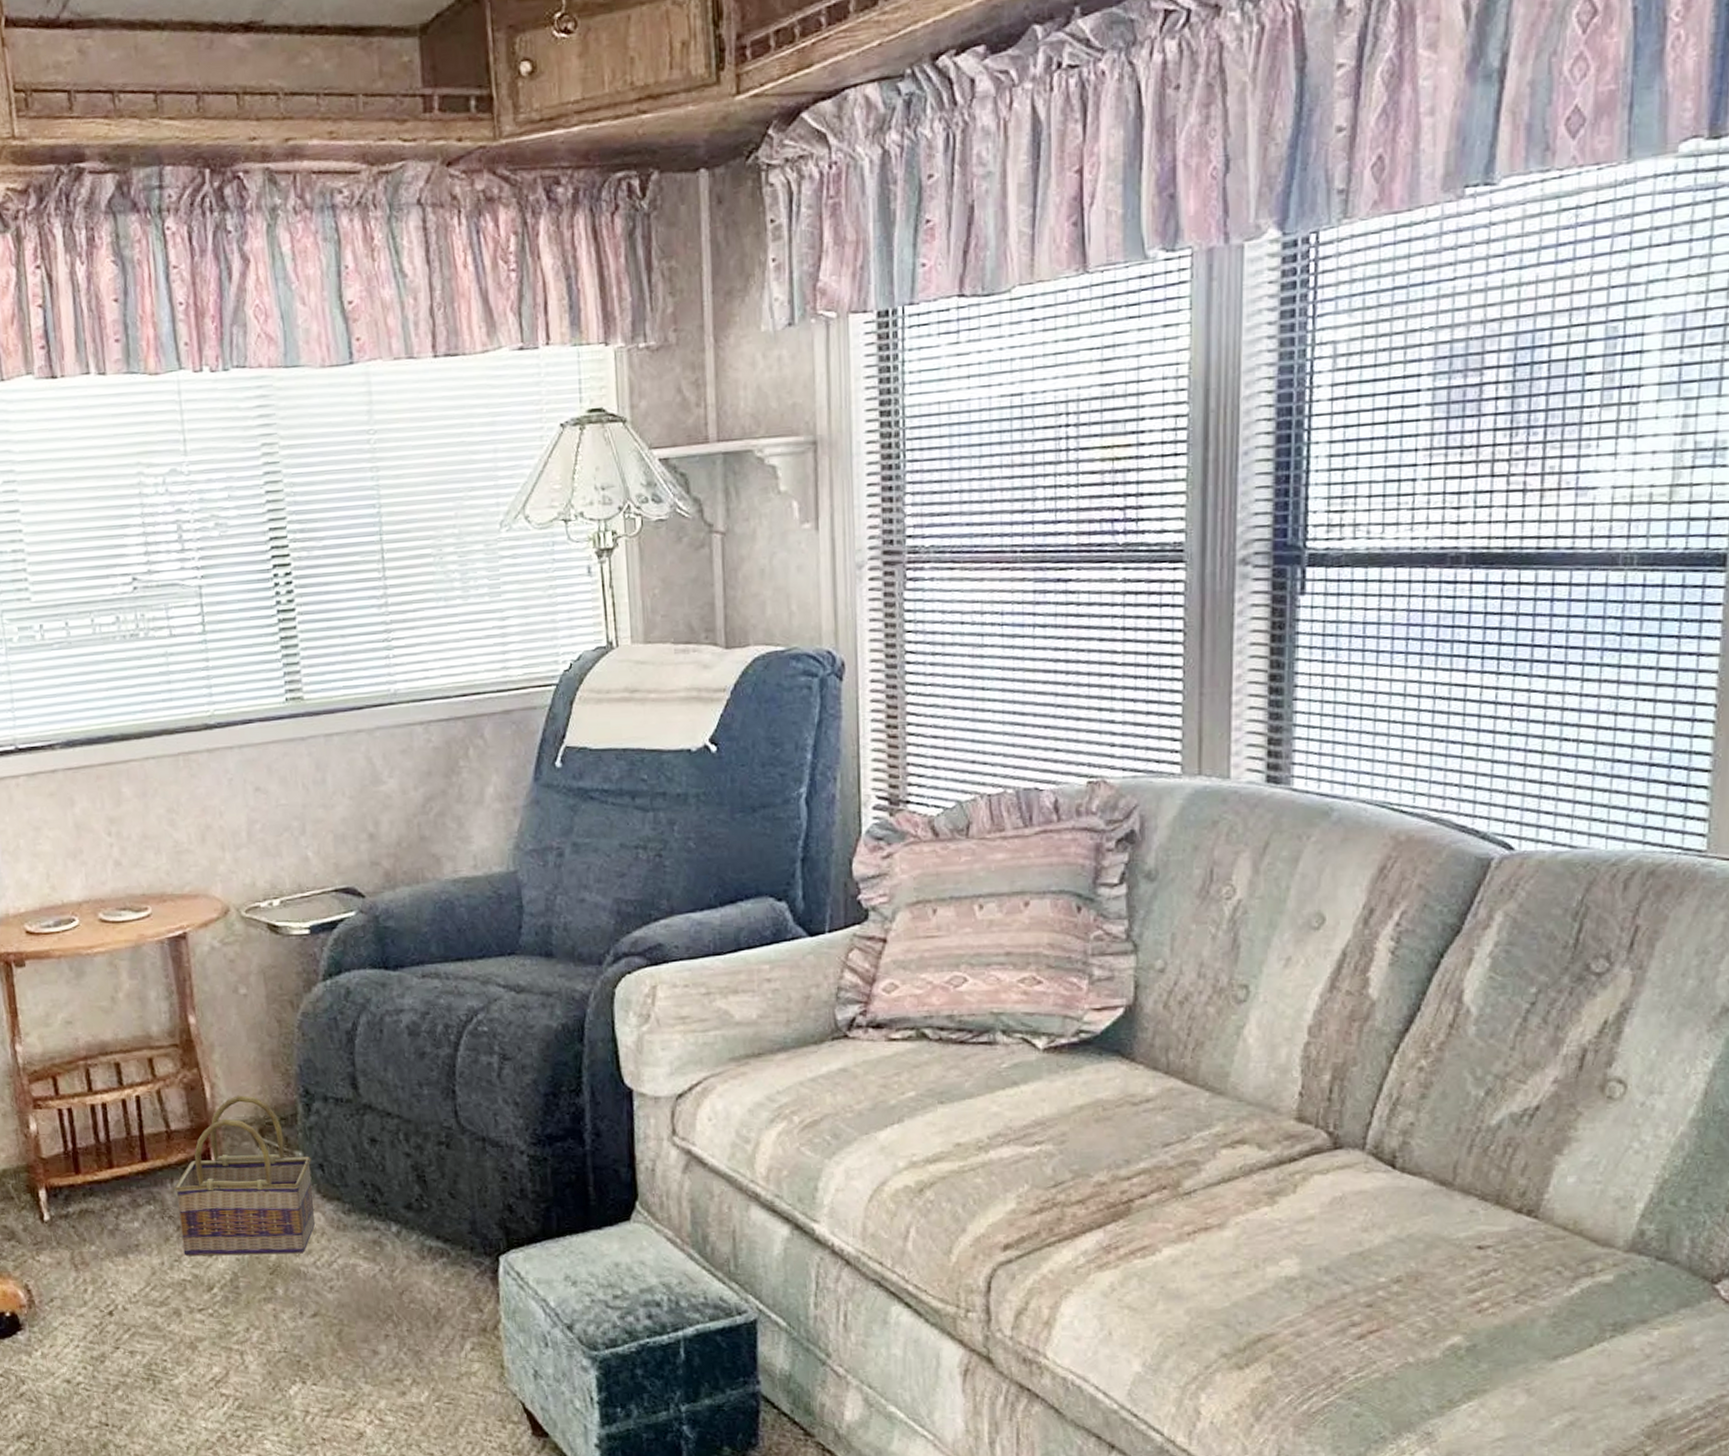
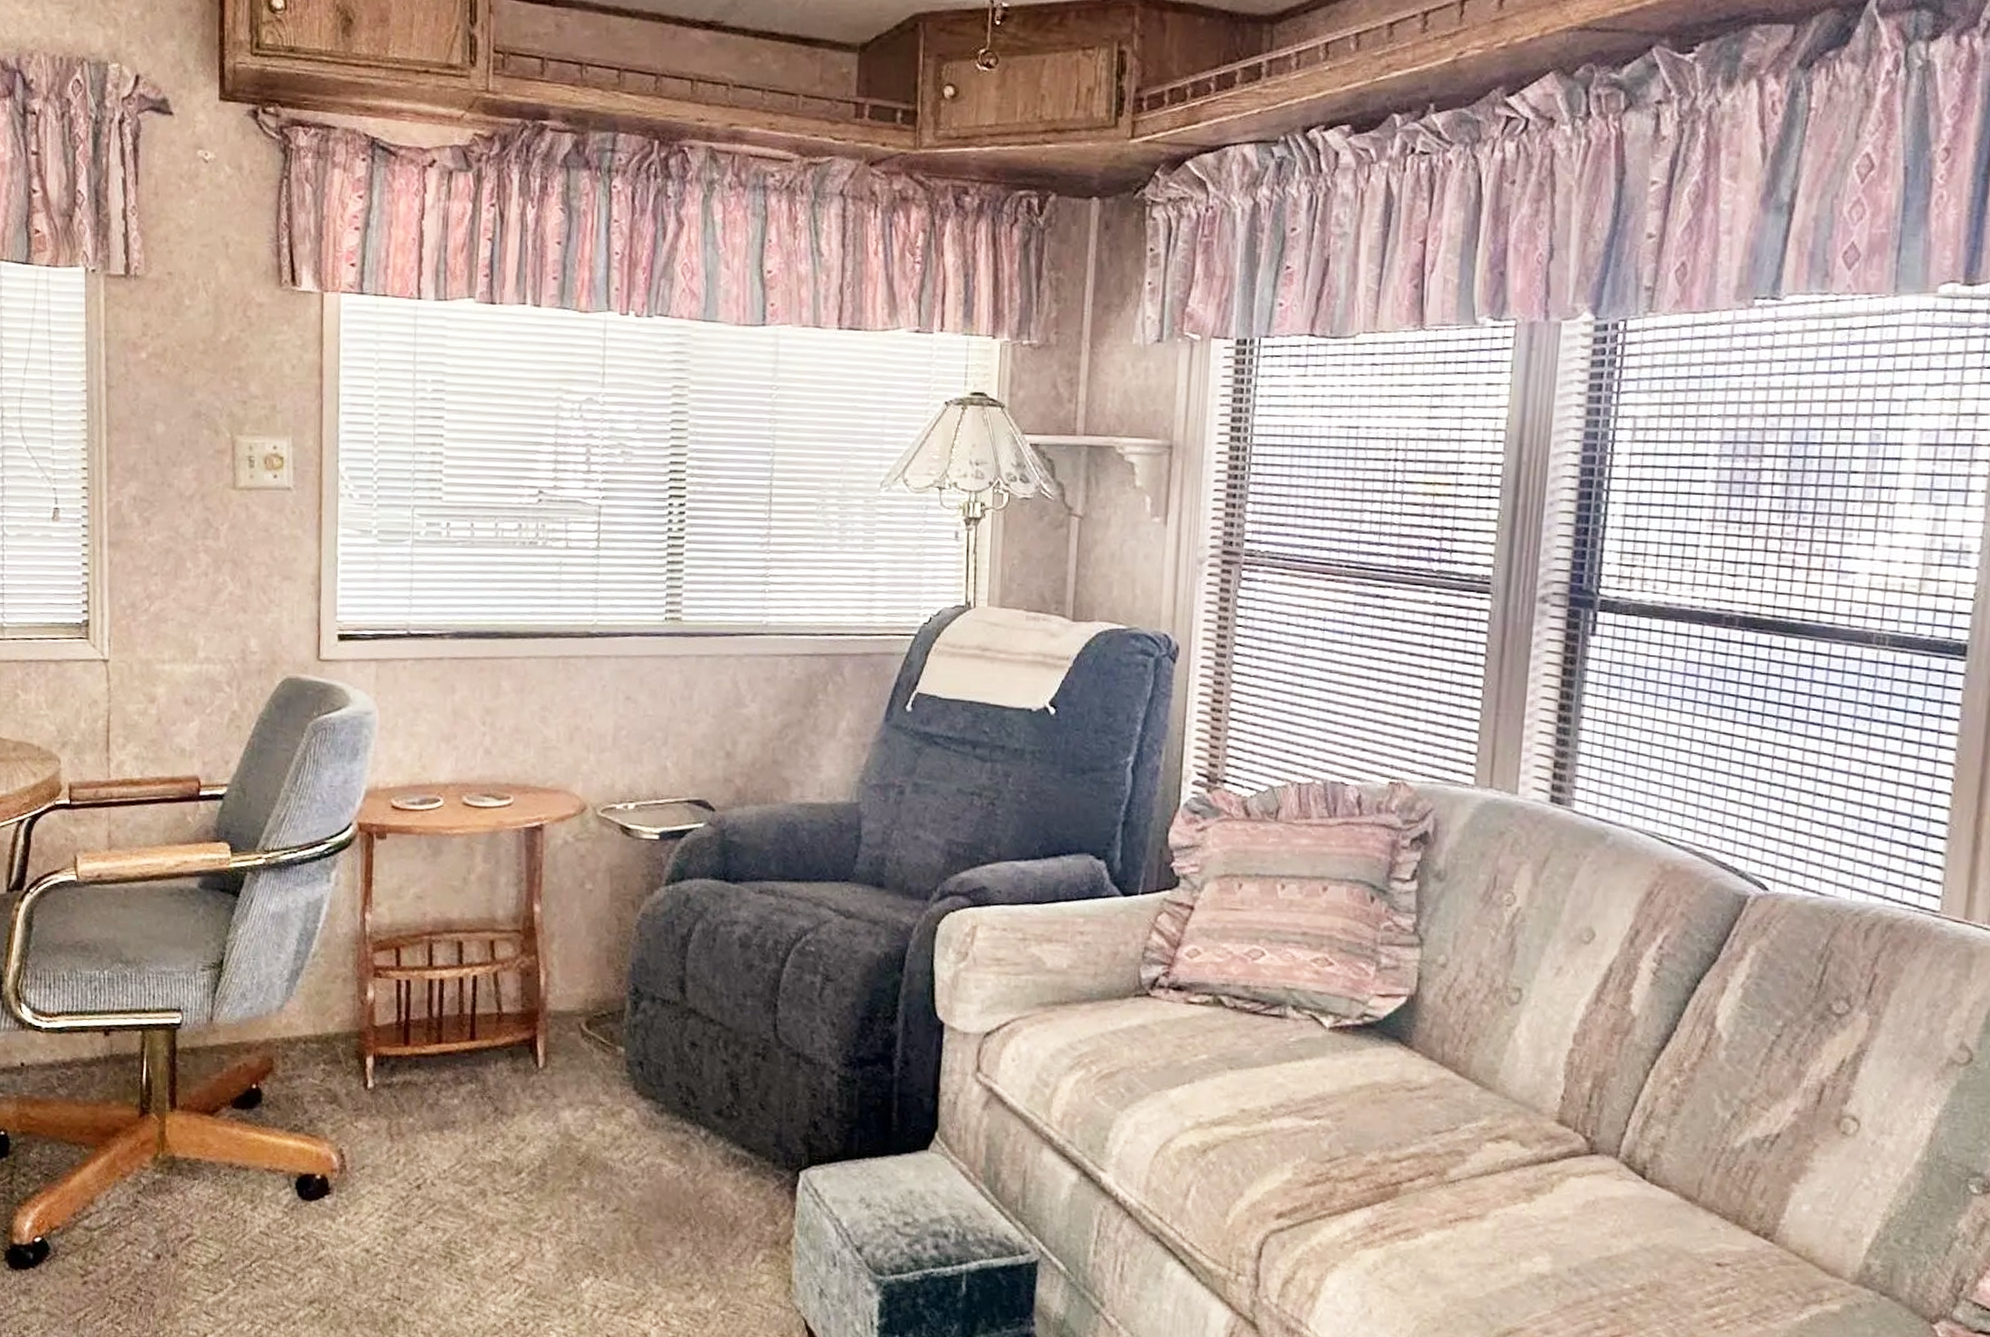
basket: present [174,1095,316,1256] -> none [497,986,632,1148]

